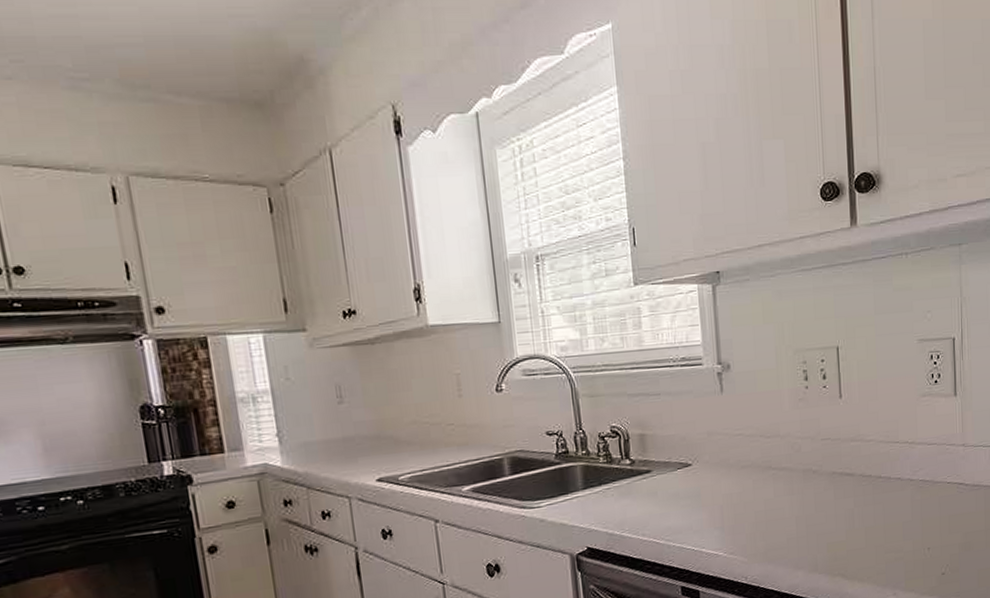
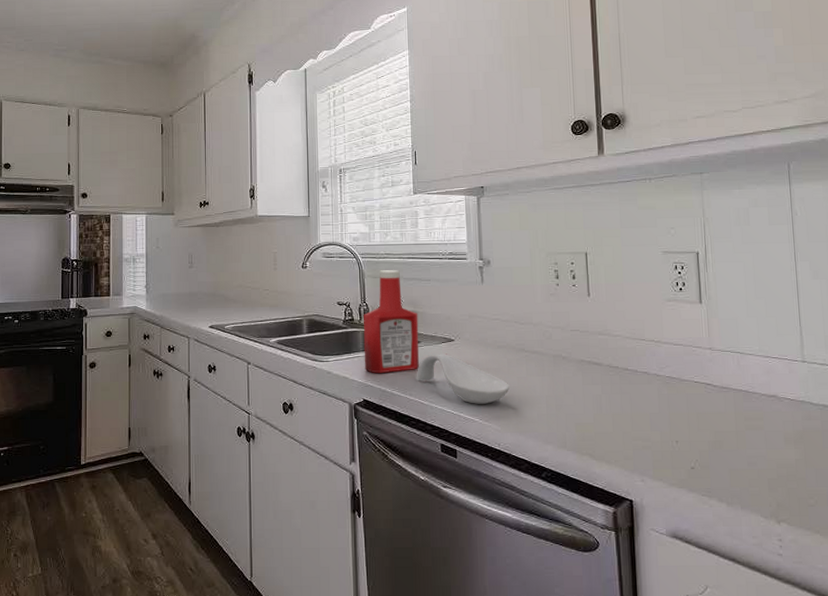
ketchup bottle: none [580,384,652,515] -> present [363,270,420,374]
spoon rest: none [648,481,756,536] -> present [416,353,509,404]

